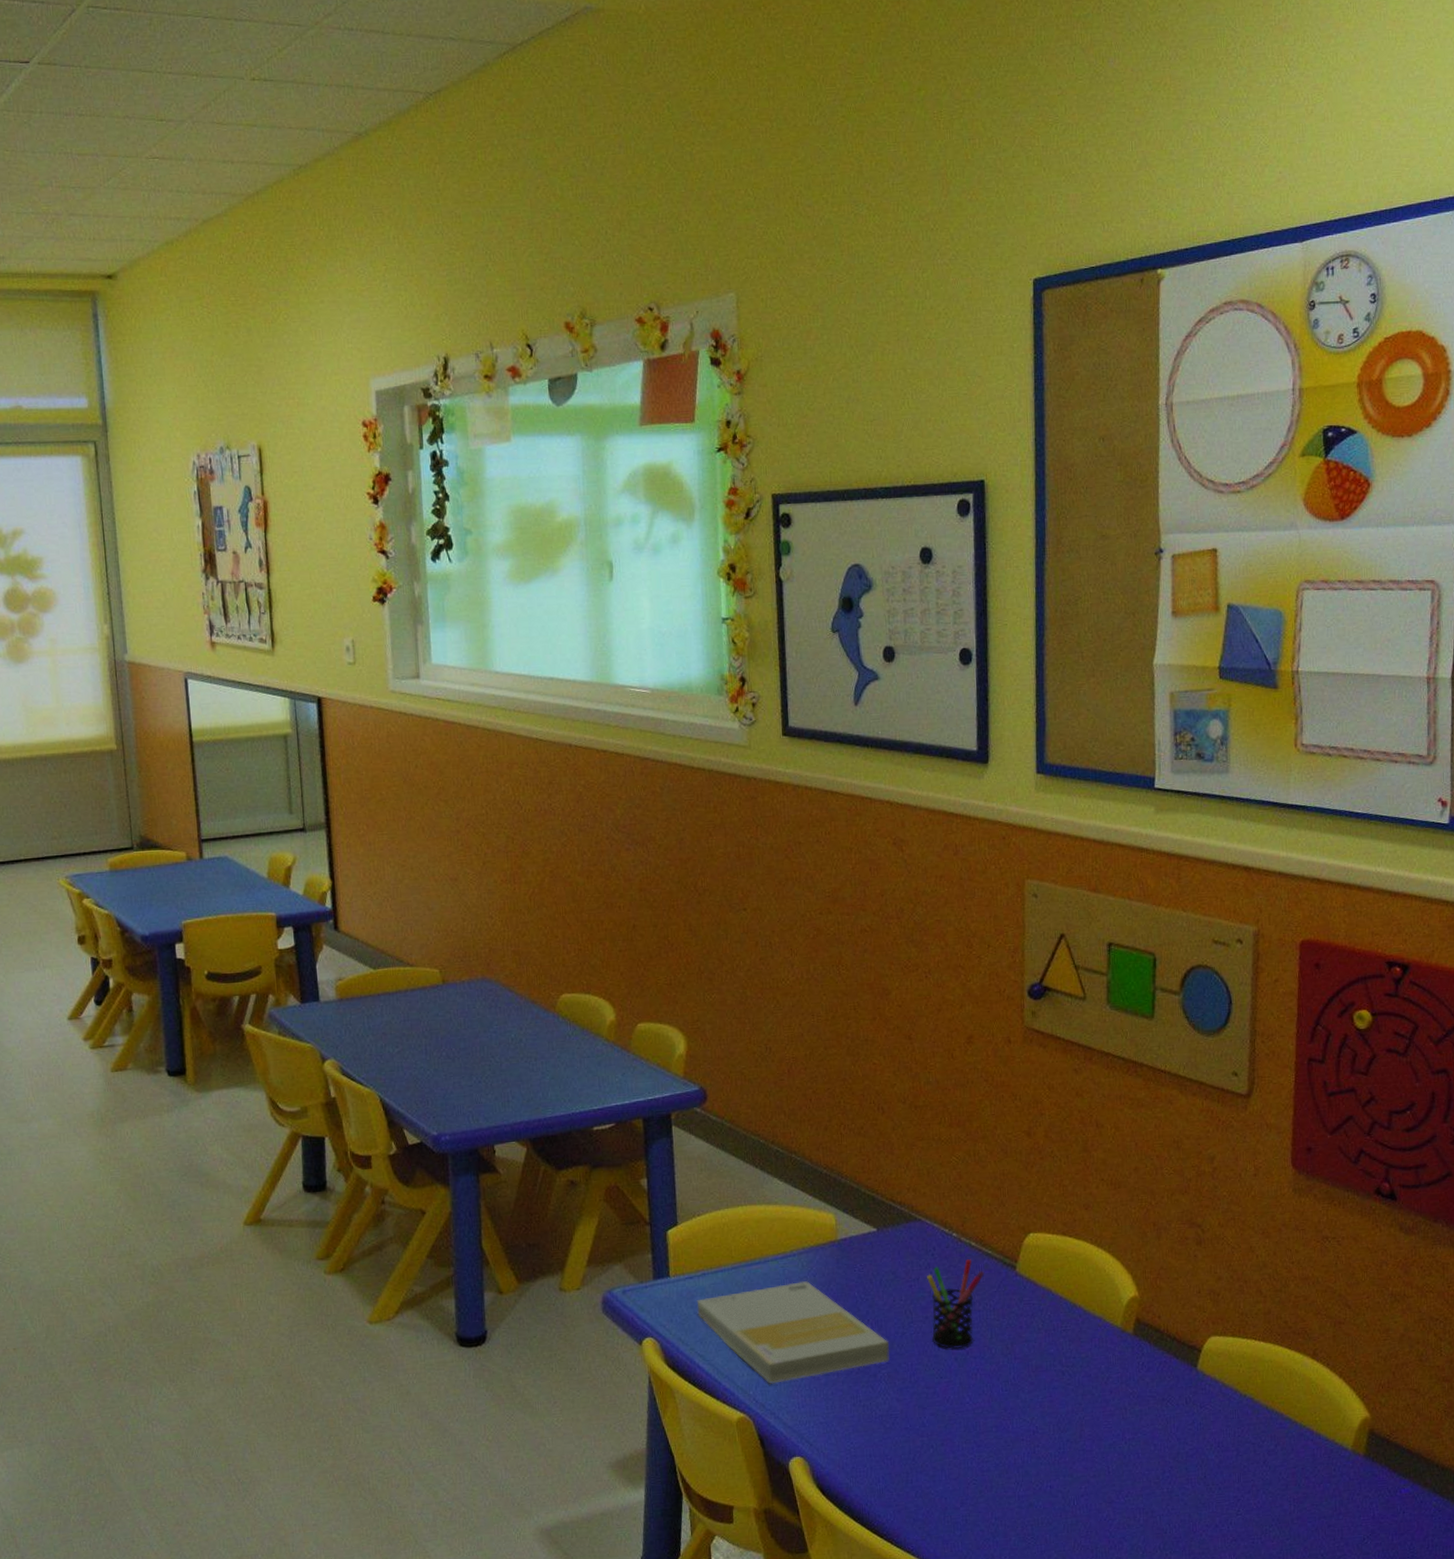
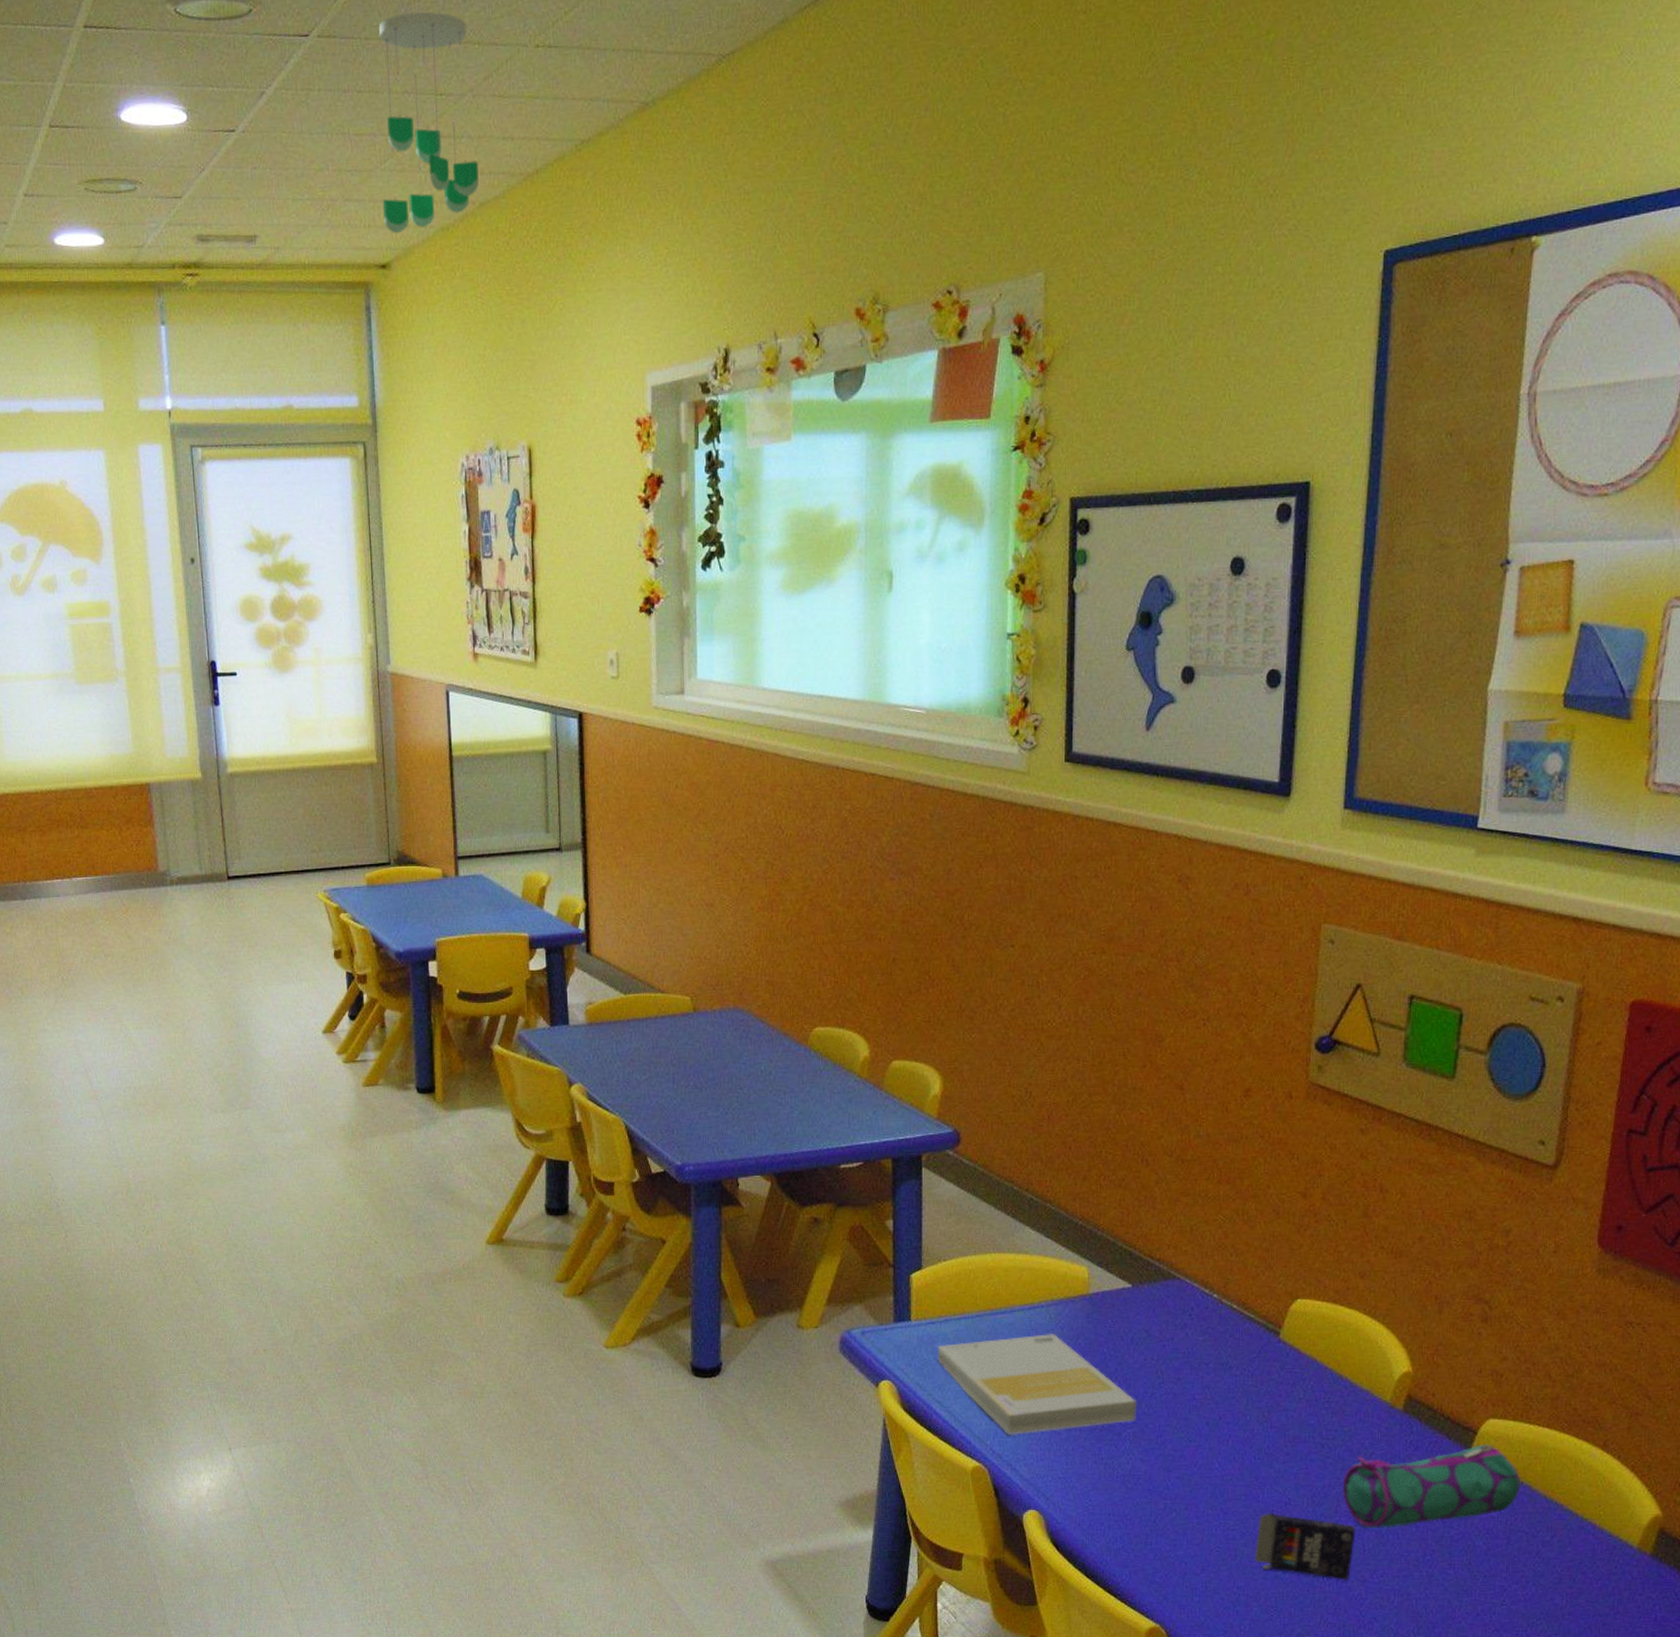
ceiling mobile: none [99,44,201,246] -> present [379,11,479,233]
pen holder: present [927,1259,985,1349] -> none [1182,1322,1245,1413]
crayon box: none [1008,1441,1101,1504] -> present [1254,1512,1357,1581]
pencil case: none [1085,1361,1244,1450] -> present [1343,1445,1521,1529]

